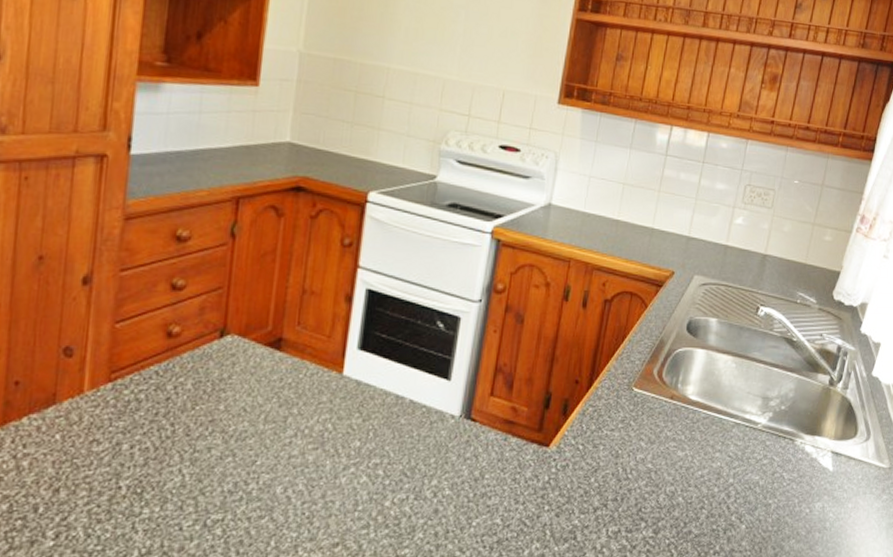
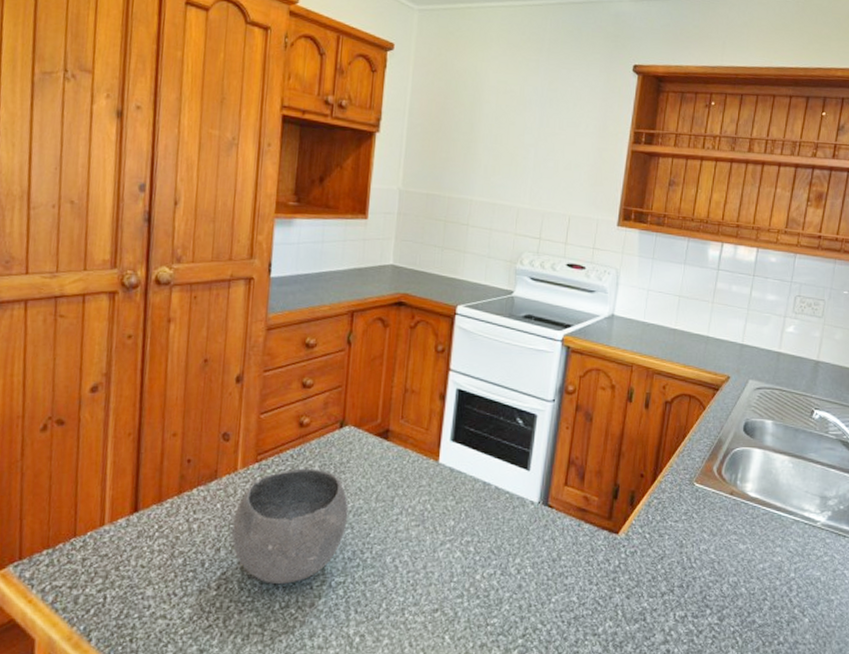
ceramic bowl: none [76,387,229,528] -> present [232,468,348,585]

